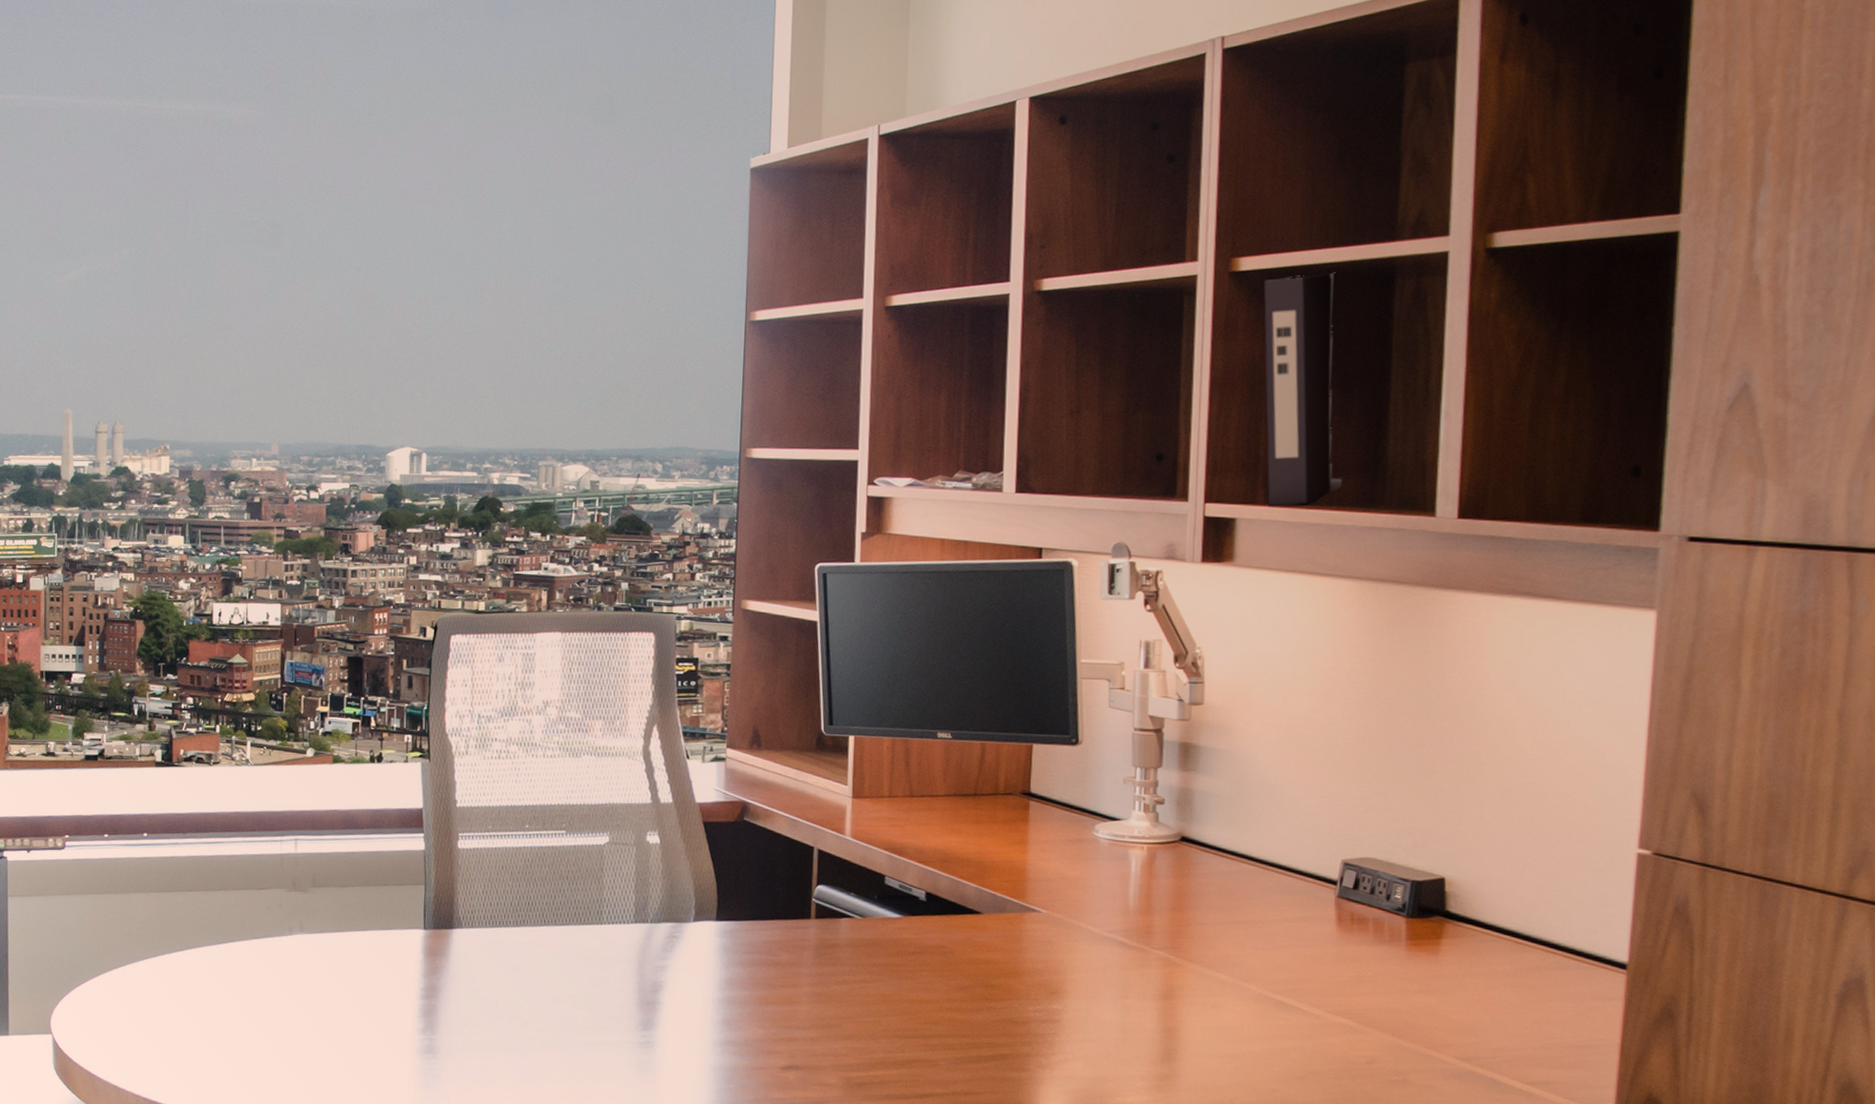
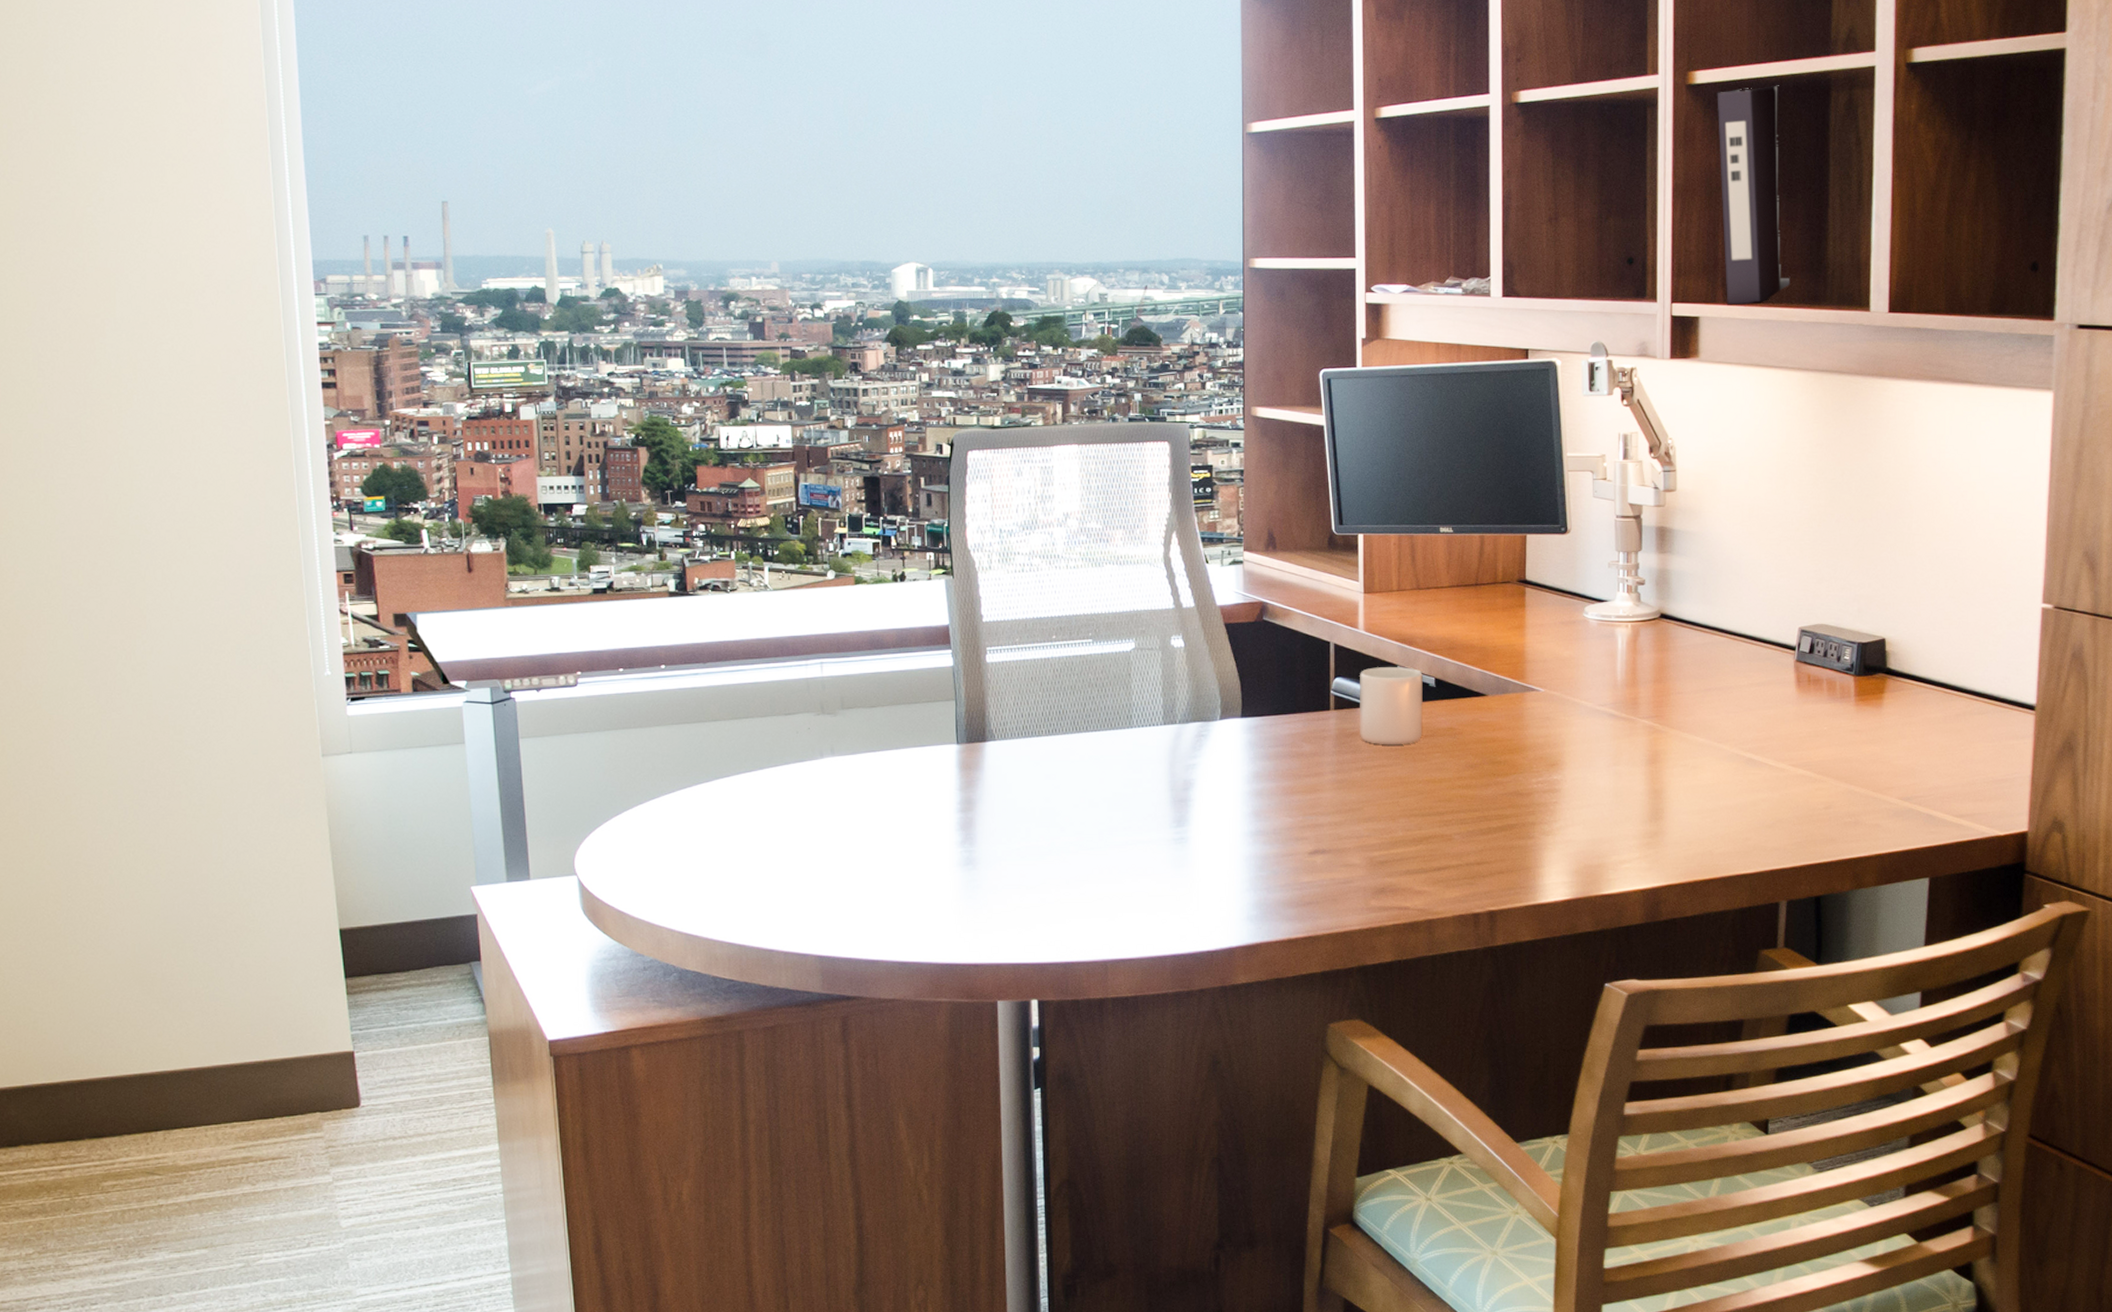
mug: none [841,876,913,961] -> present [1360,667,1423,745]

